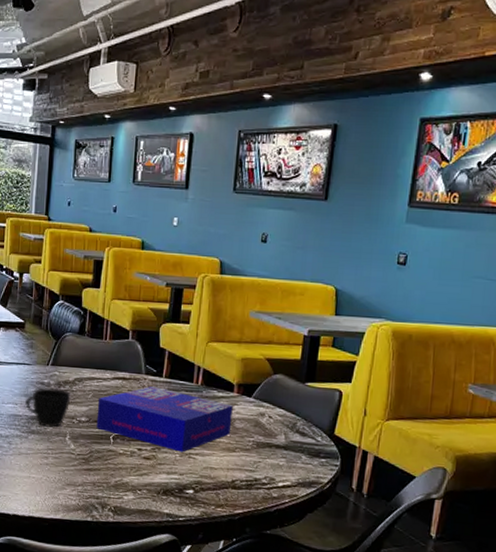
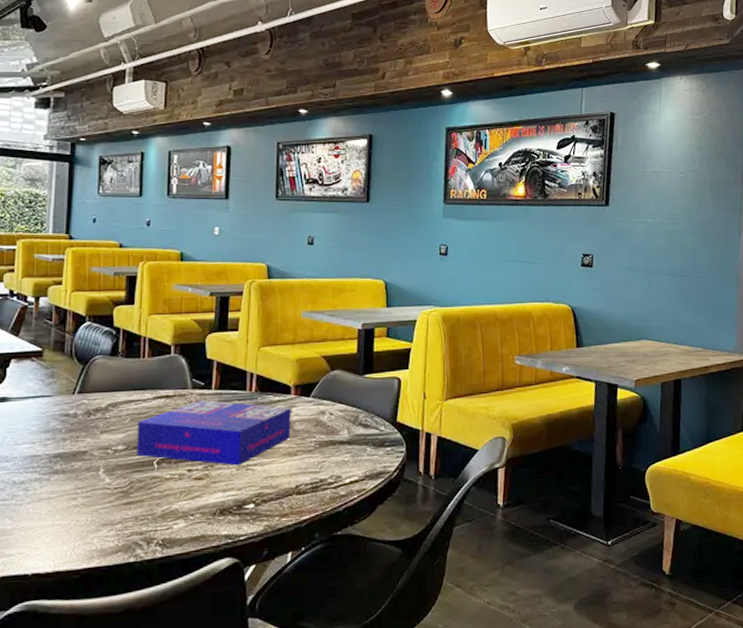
cup: present [25,388,71,428] -> none [46,417,104,464]

